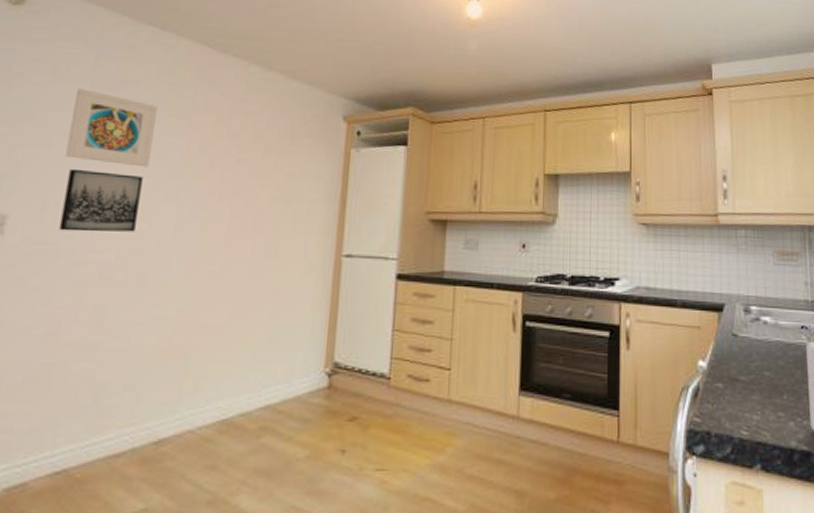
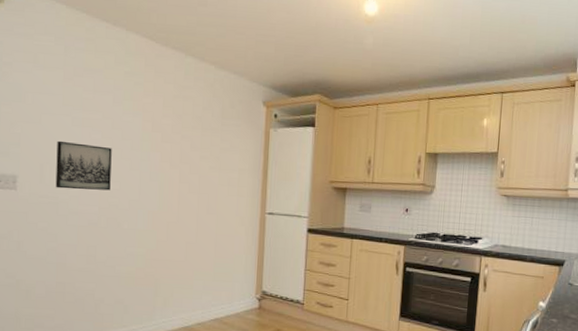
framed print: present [65,88,157,167] -> none [52,75,117,141]

